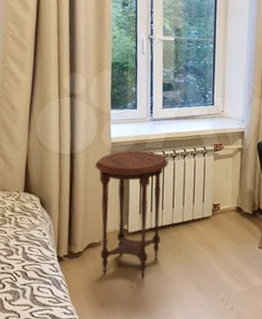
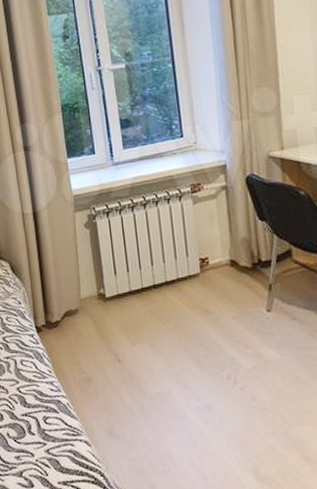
side table: present [95,150,168,277] -> none [59,201,144,349]

